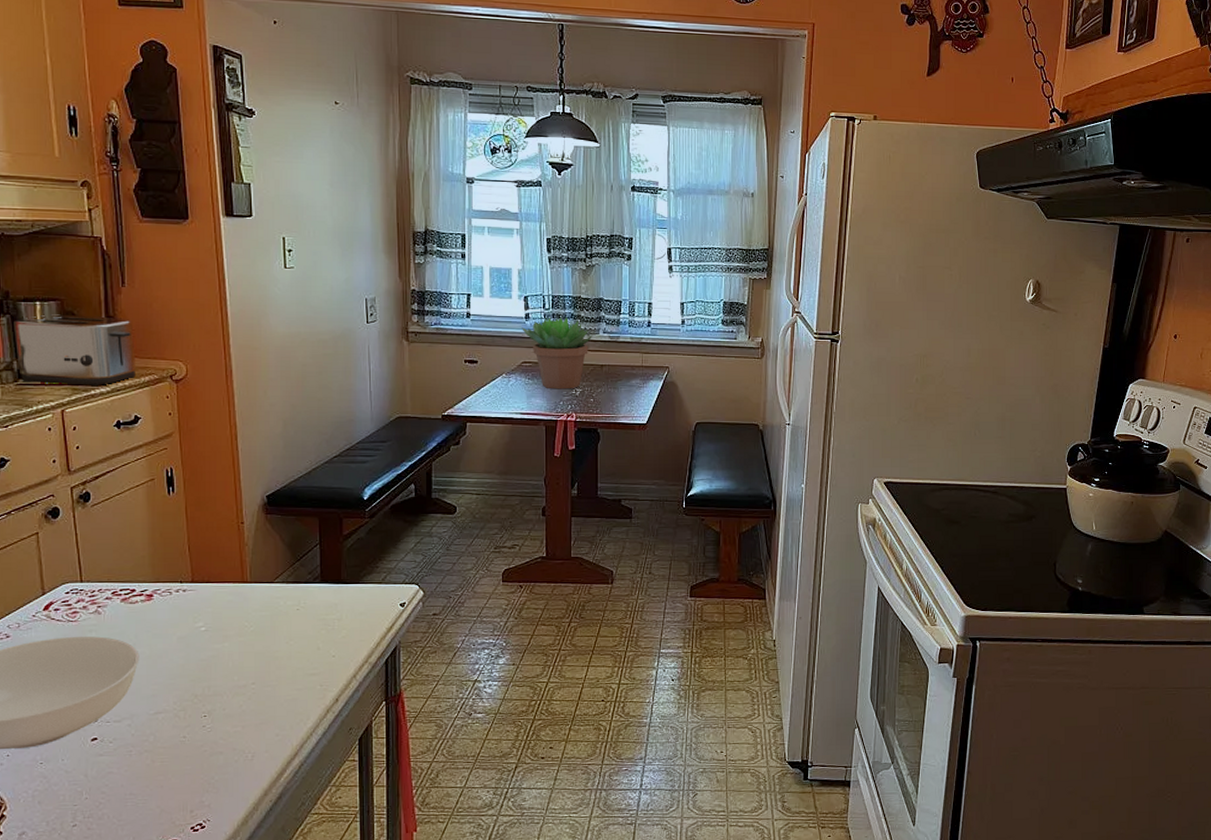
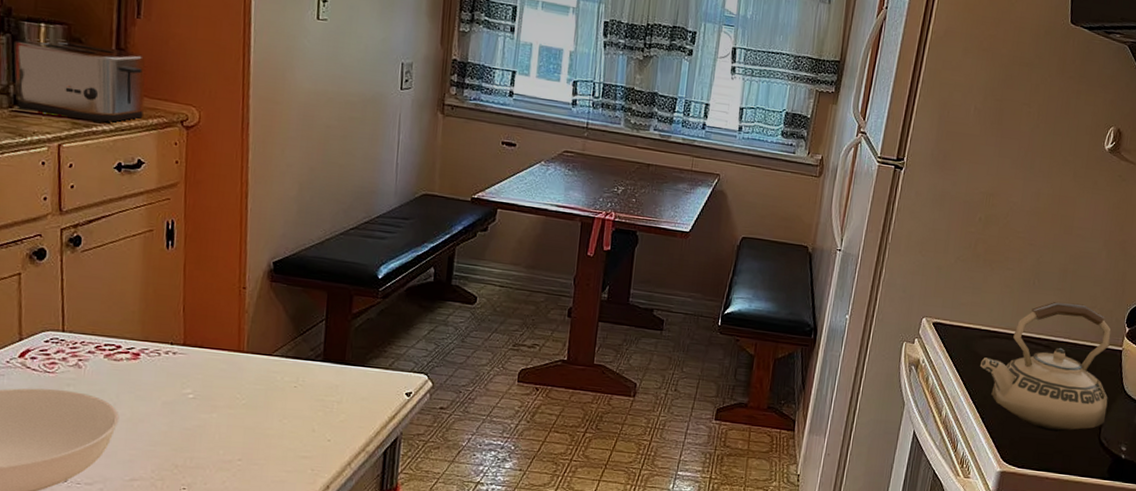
succulent plant: present [522,317,593,389] -> none [567,106,643,186]
teakettle: none [934,449,1059,572] -> present [980,301,1112,432]

